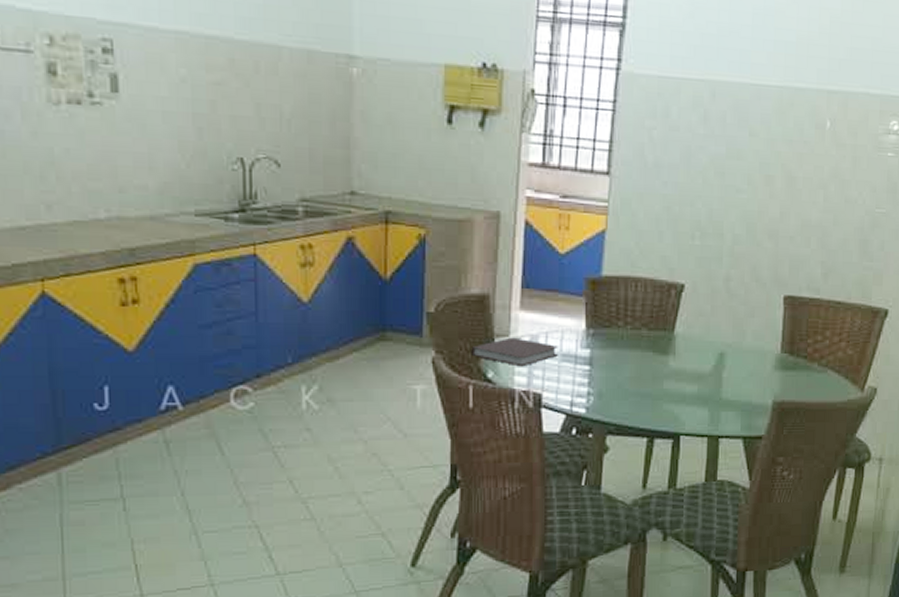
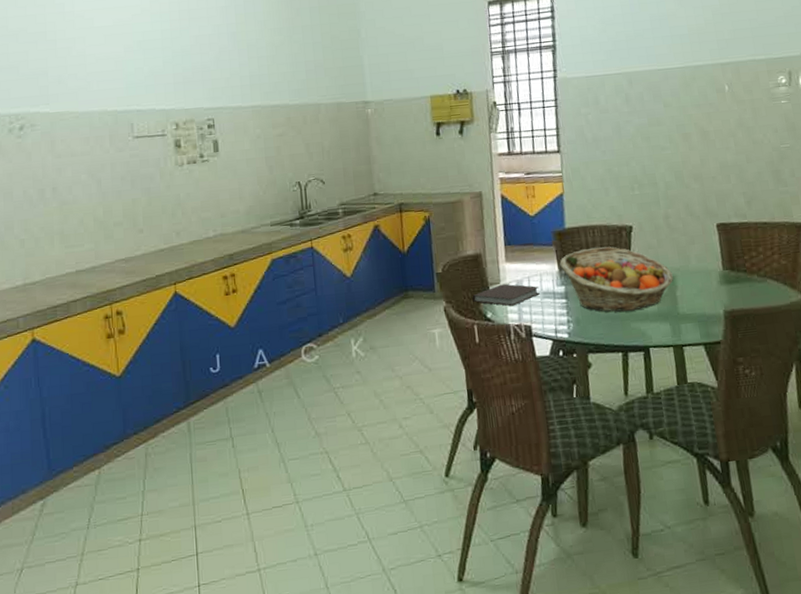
fruit basket: none [588,305,722,388] -> present [560,246,673,312]

